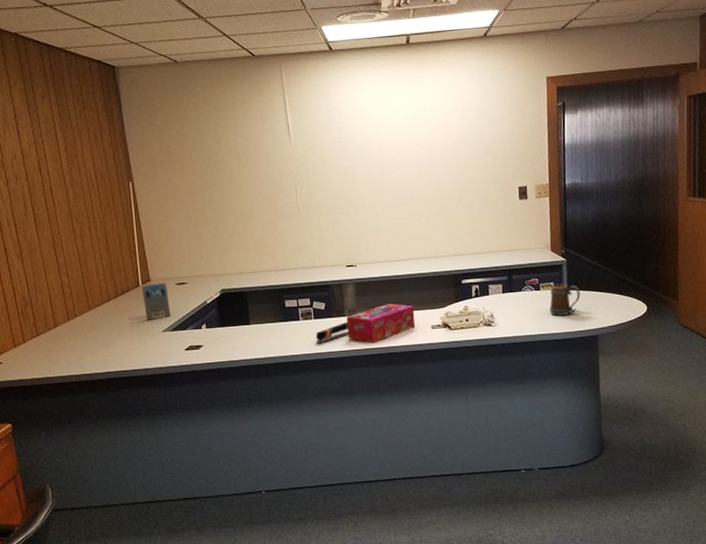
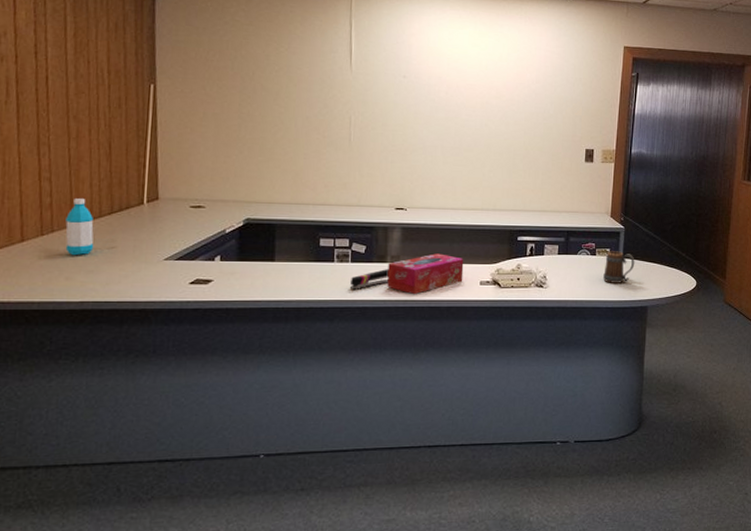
water bottle: none [84,287,108,335] -> present [65,199,94,256]
book: present [141,282,171,320] -> none [145,202,179,245]

